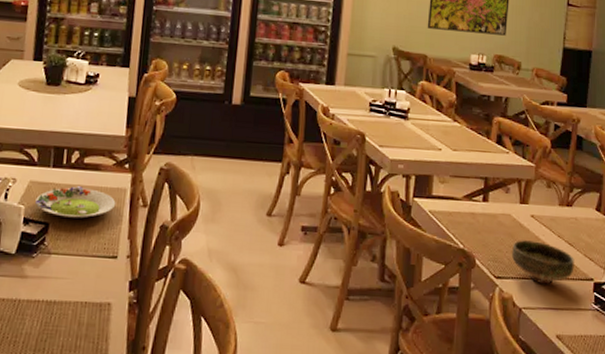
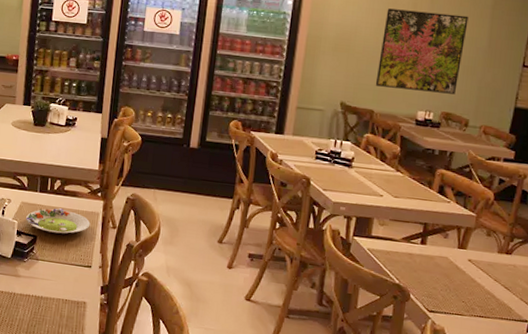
bowl: present [512,240,575,285] -> none [446,280,510,322]

